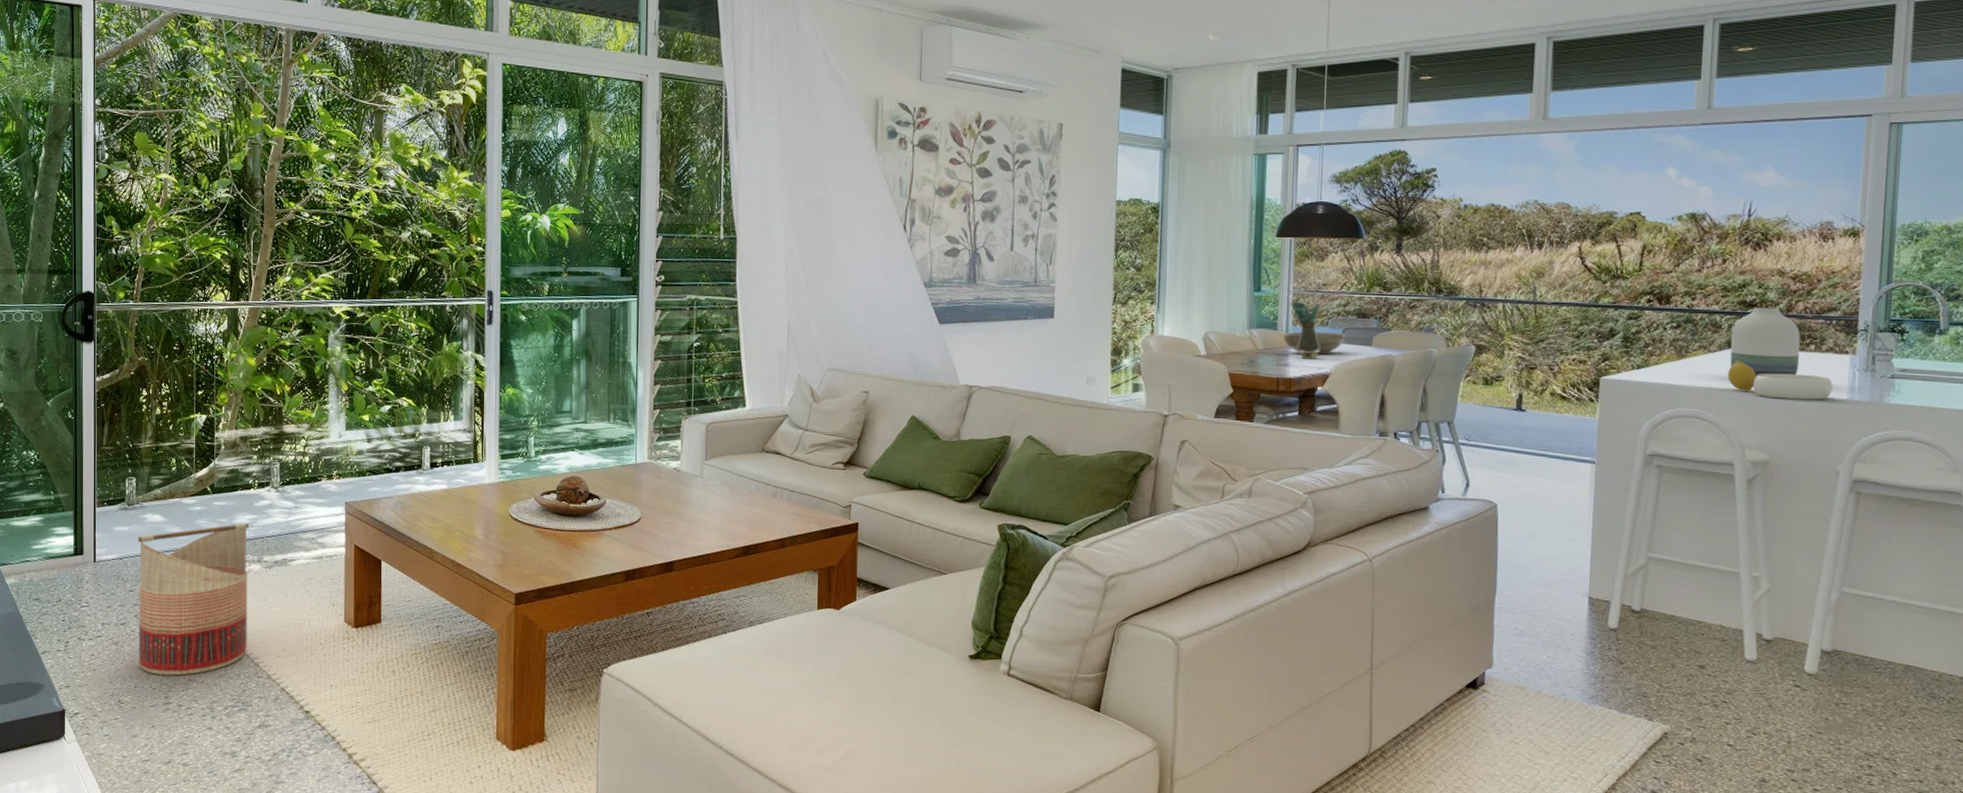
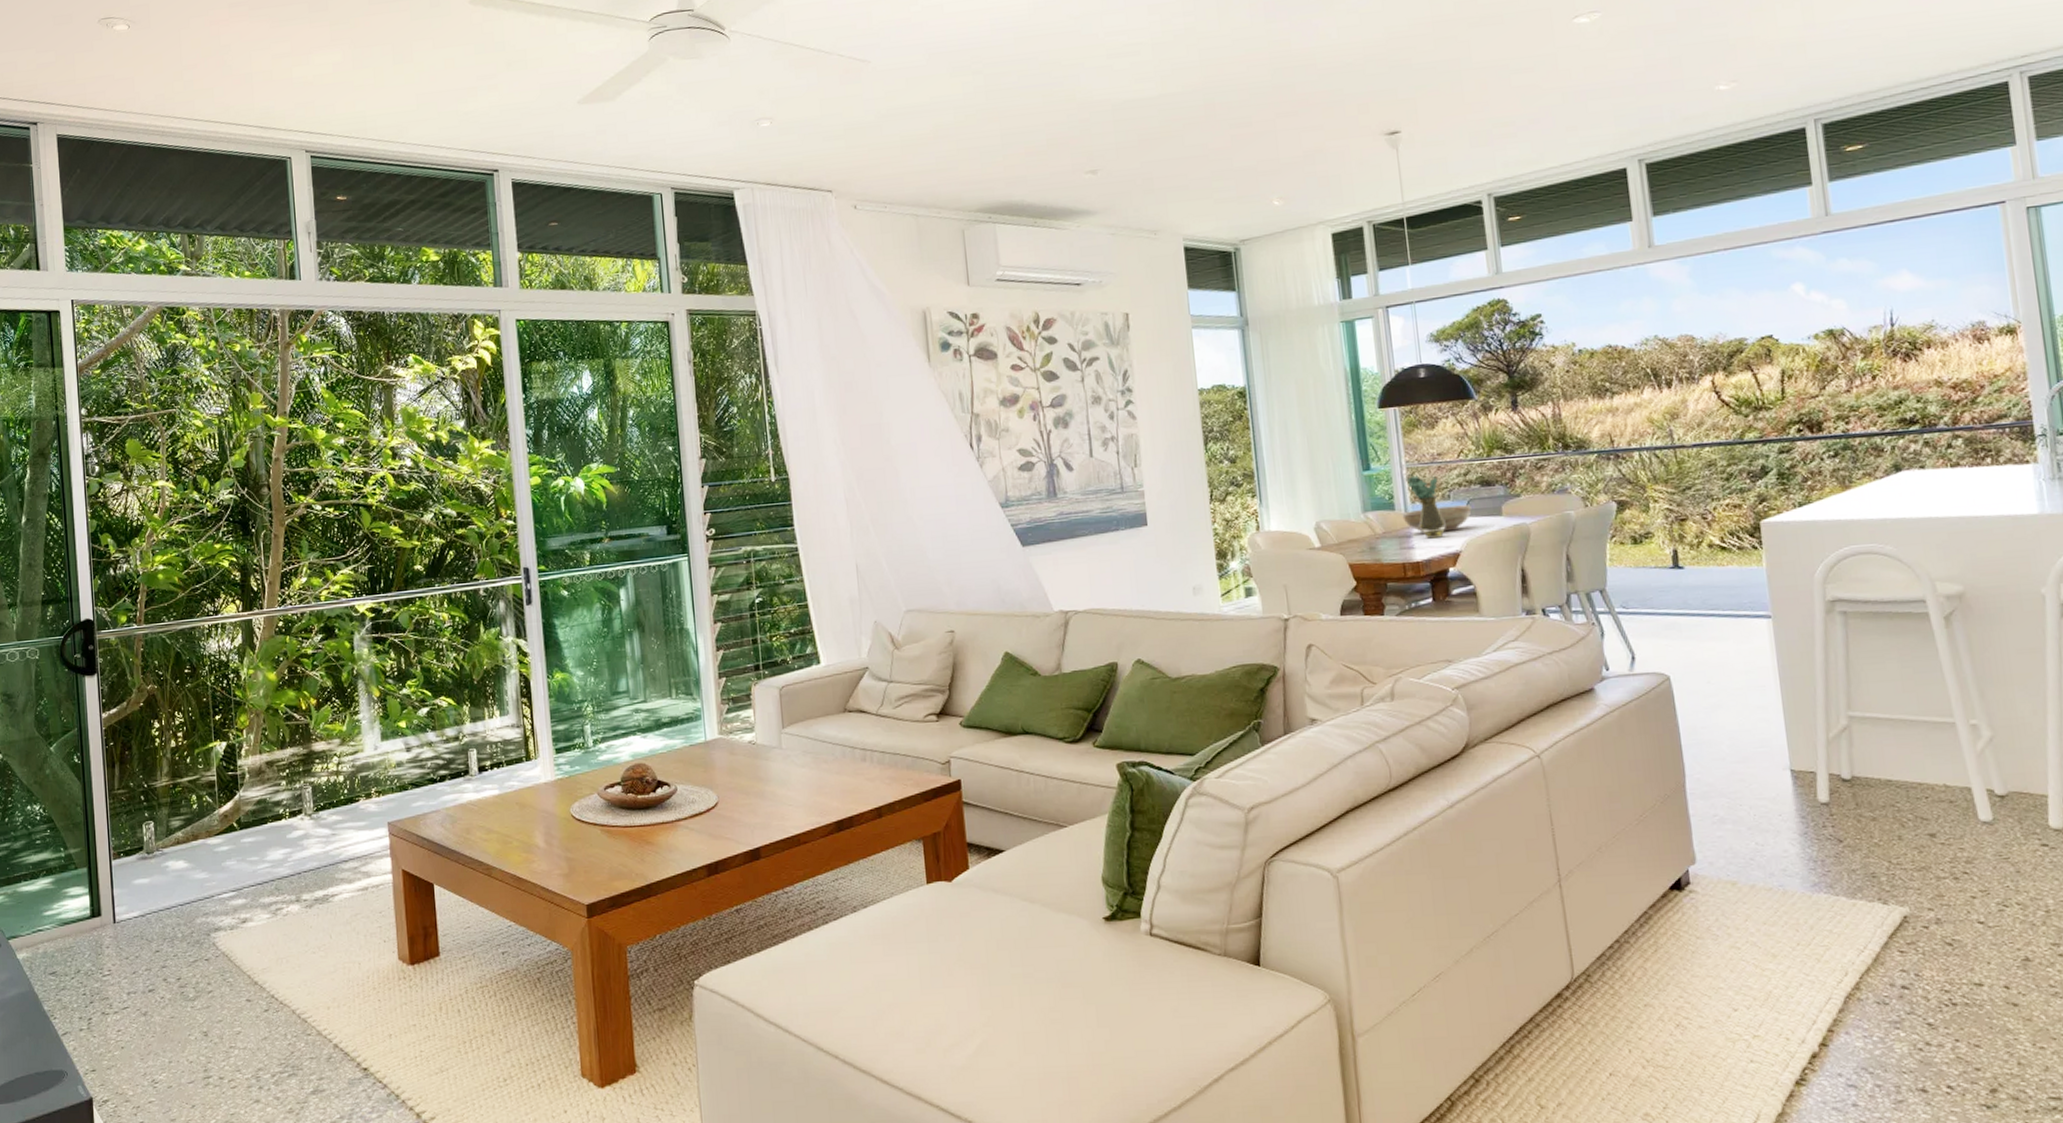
basket: present [137,522,249,676] -> none [160,858,292,1045]
fruit: present [1727,361,1757,391] -> none [1900,485,1933,518]
vase: present [1730,307,1800,376] -> none [1895,422,1978,500]
bowl: present [1752,373,1834,400] -> none [1929,491,2021,523]

